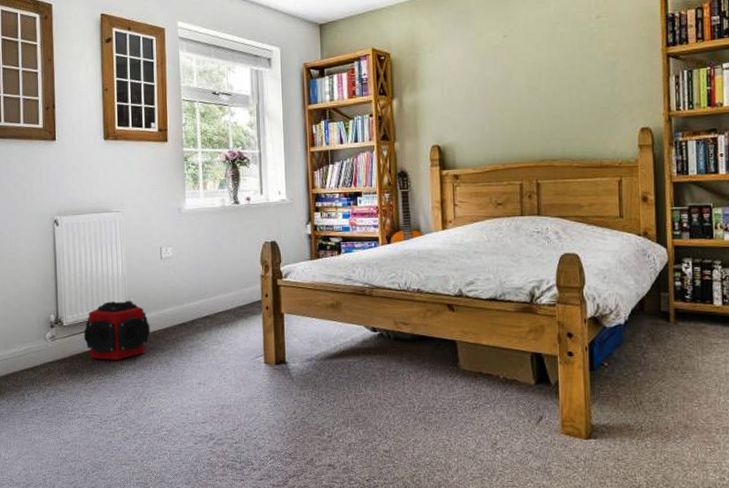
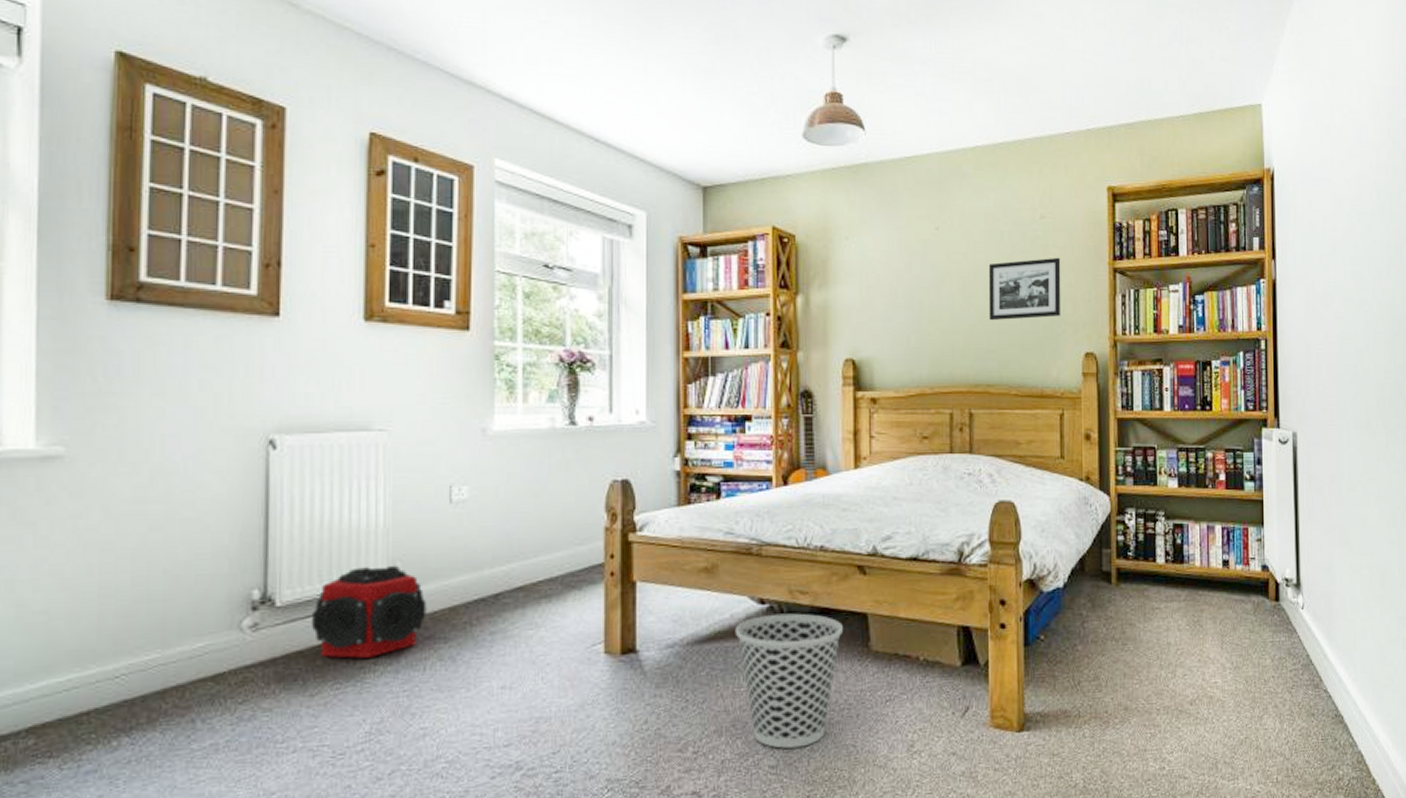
wastebasket: none [355,339,437,438] -> present [735,613,843,749]
picture frame: none [550,49,618,107] -> present [988,257,1061,321]

